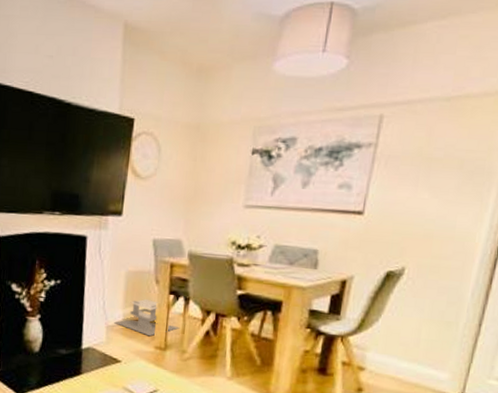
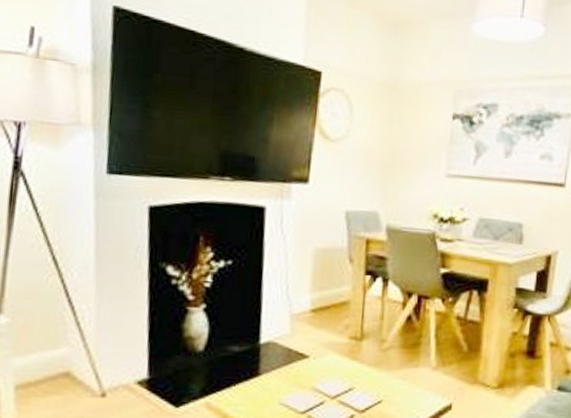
architectural model: present [114,299,180,337] -> none [300,281,379,325]

